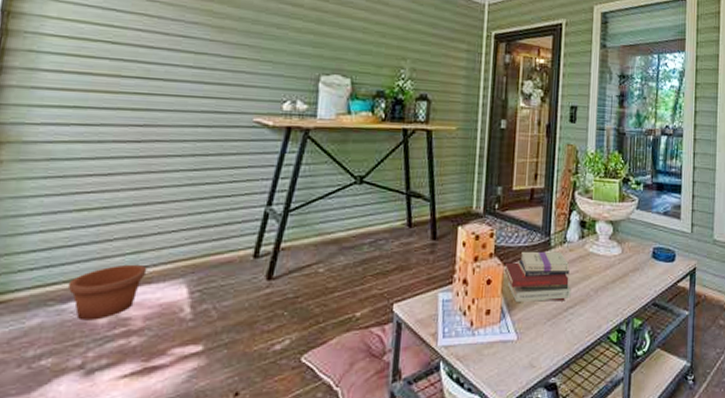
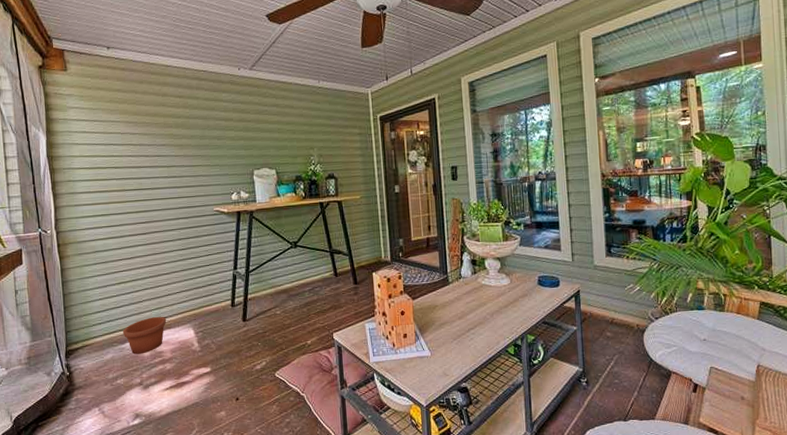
books: present [504,251,571,302] -> none [413,285,471,327]

